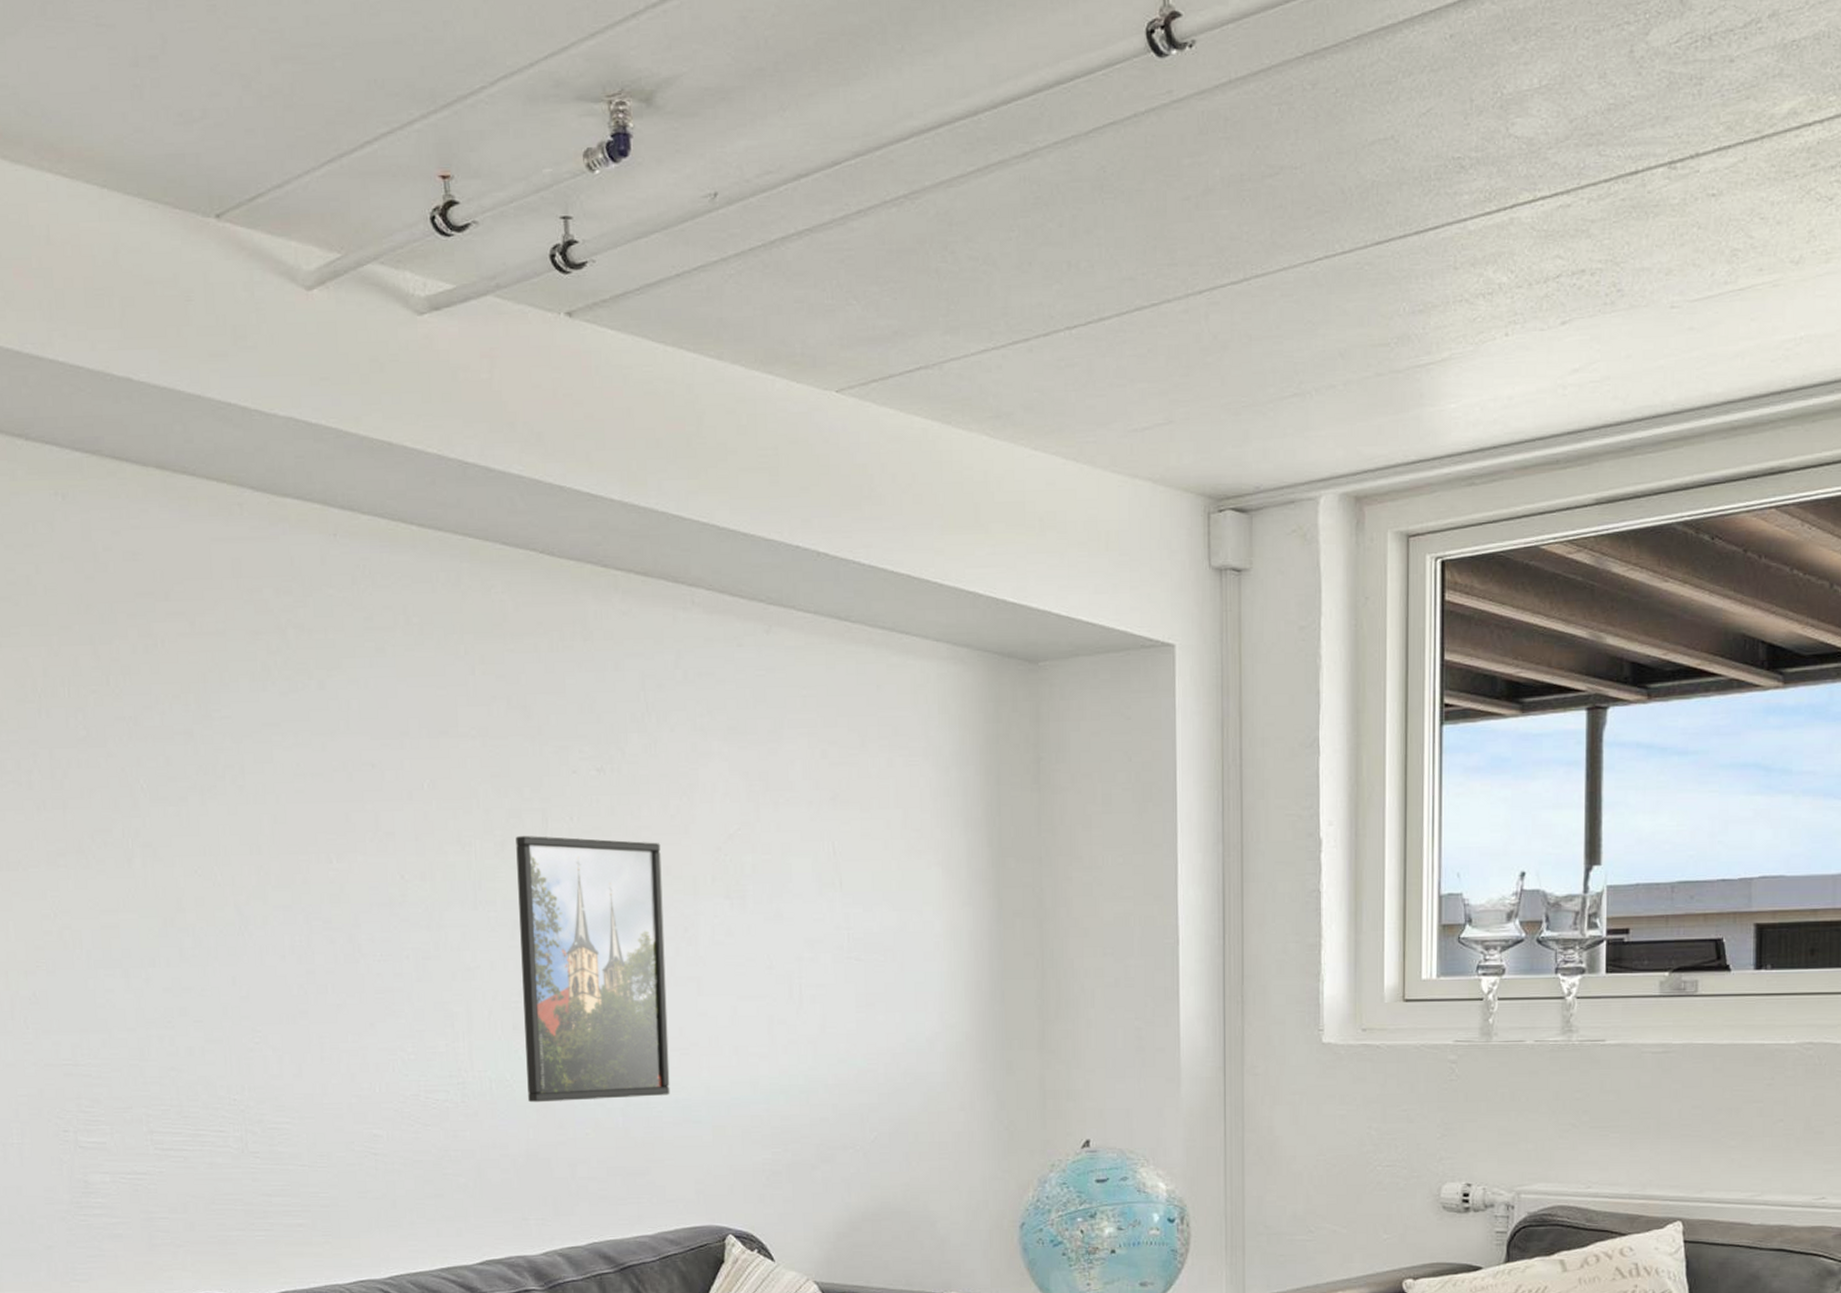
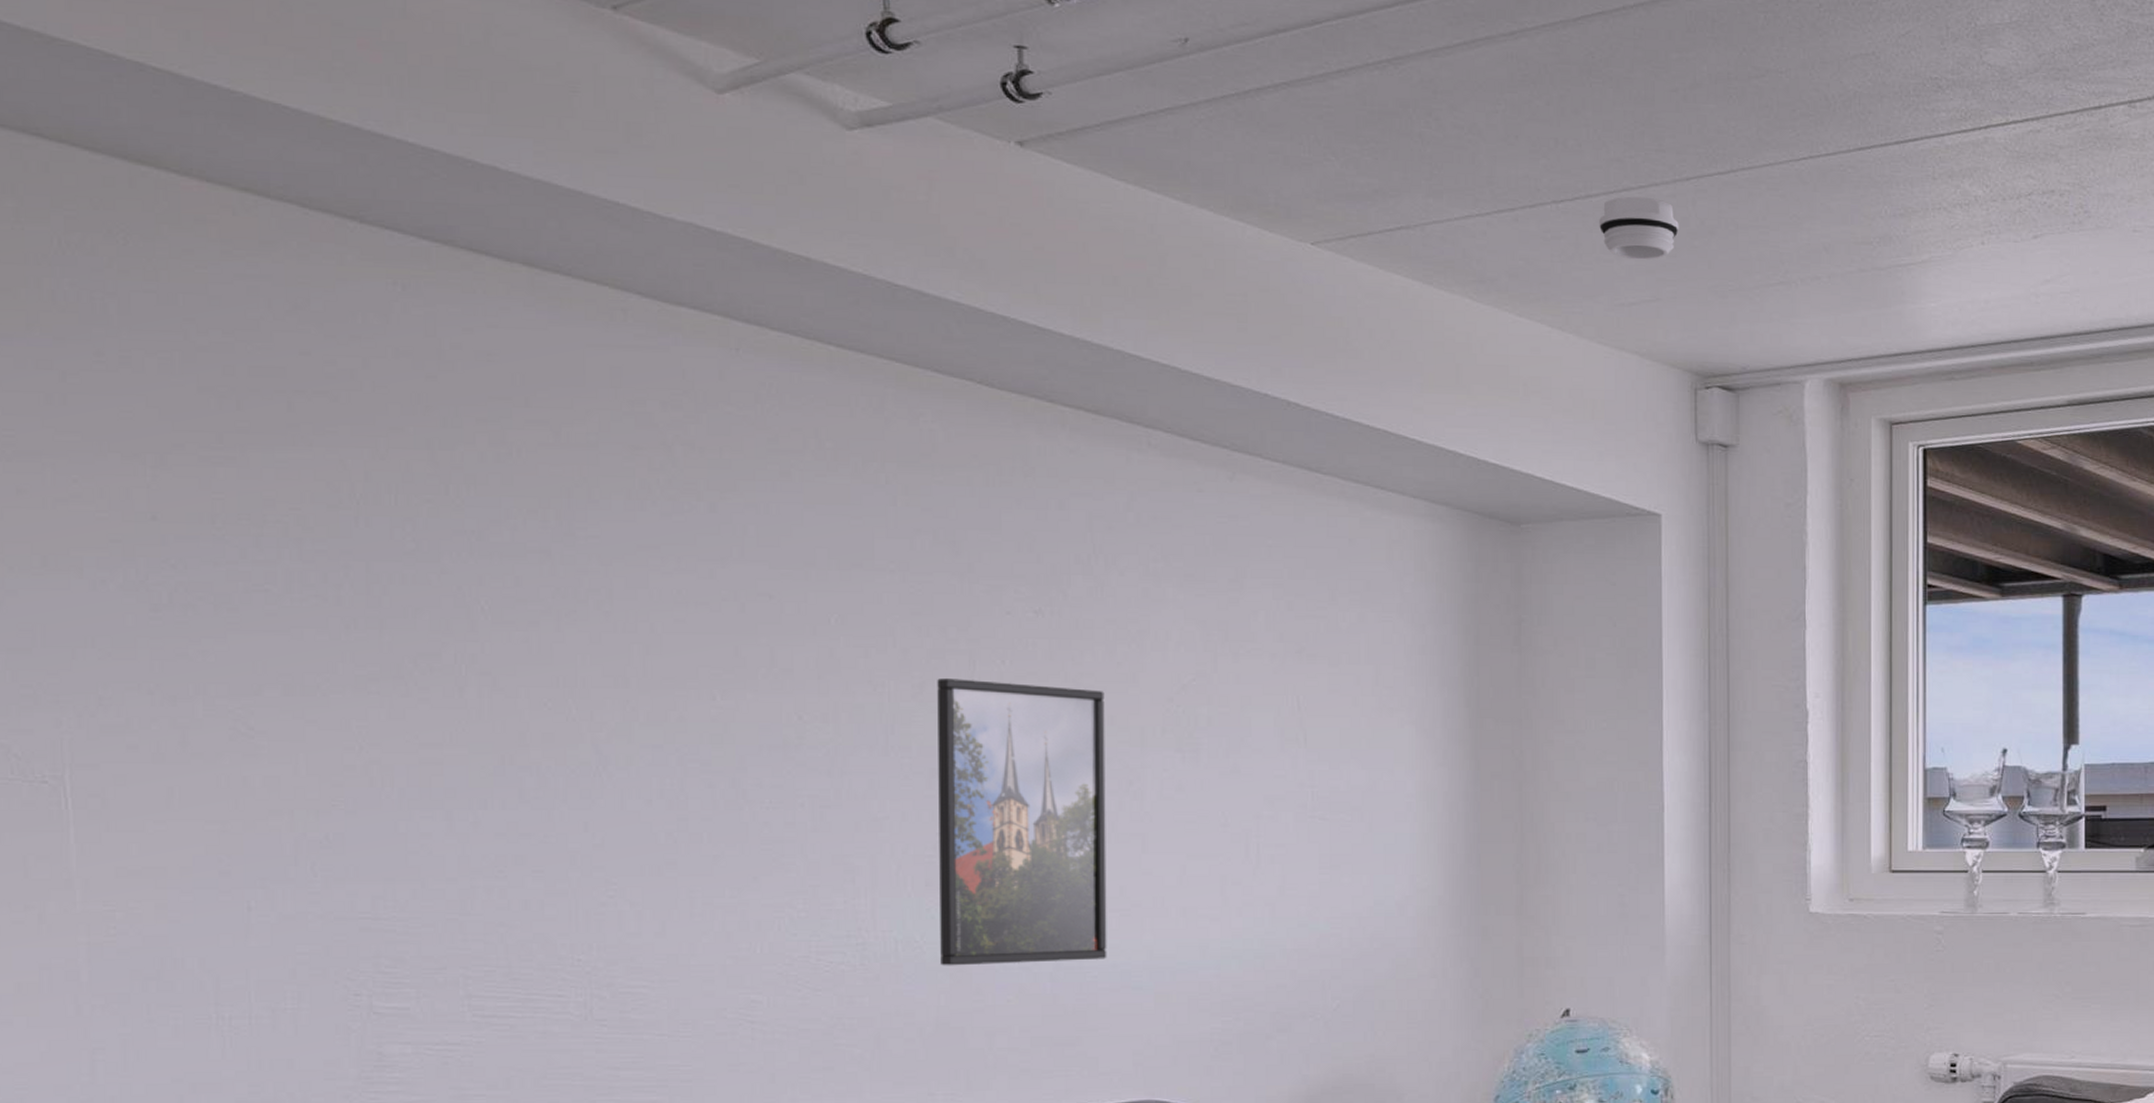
smoke detector: none [1112,315,1192,382] -> present [1599,196,1679,260]

